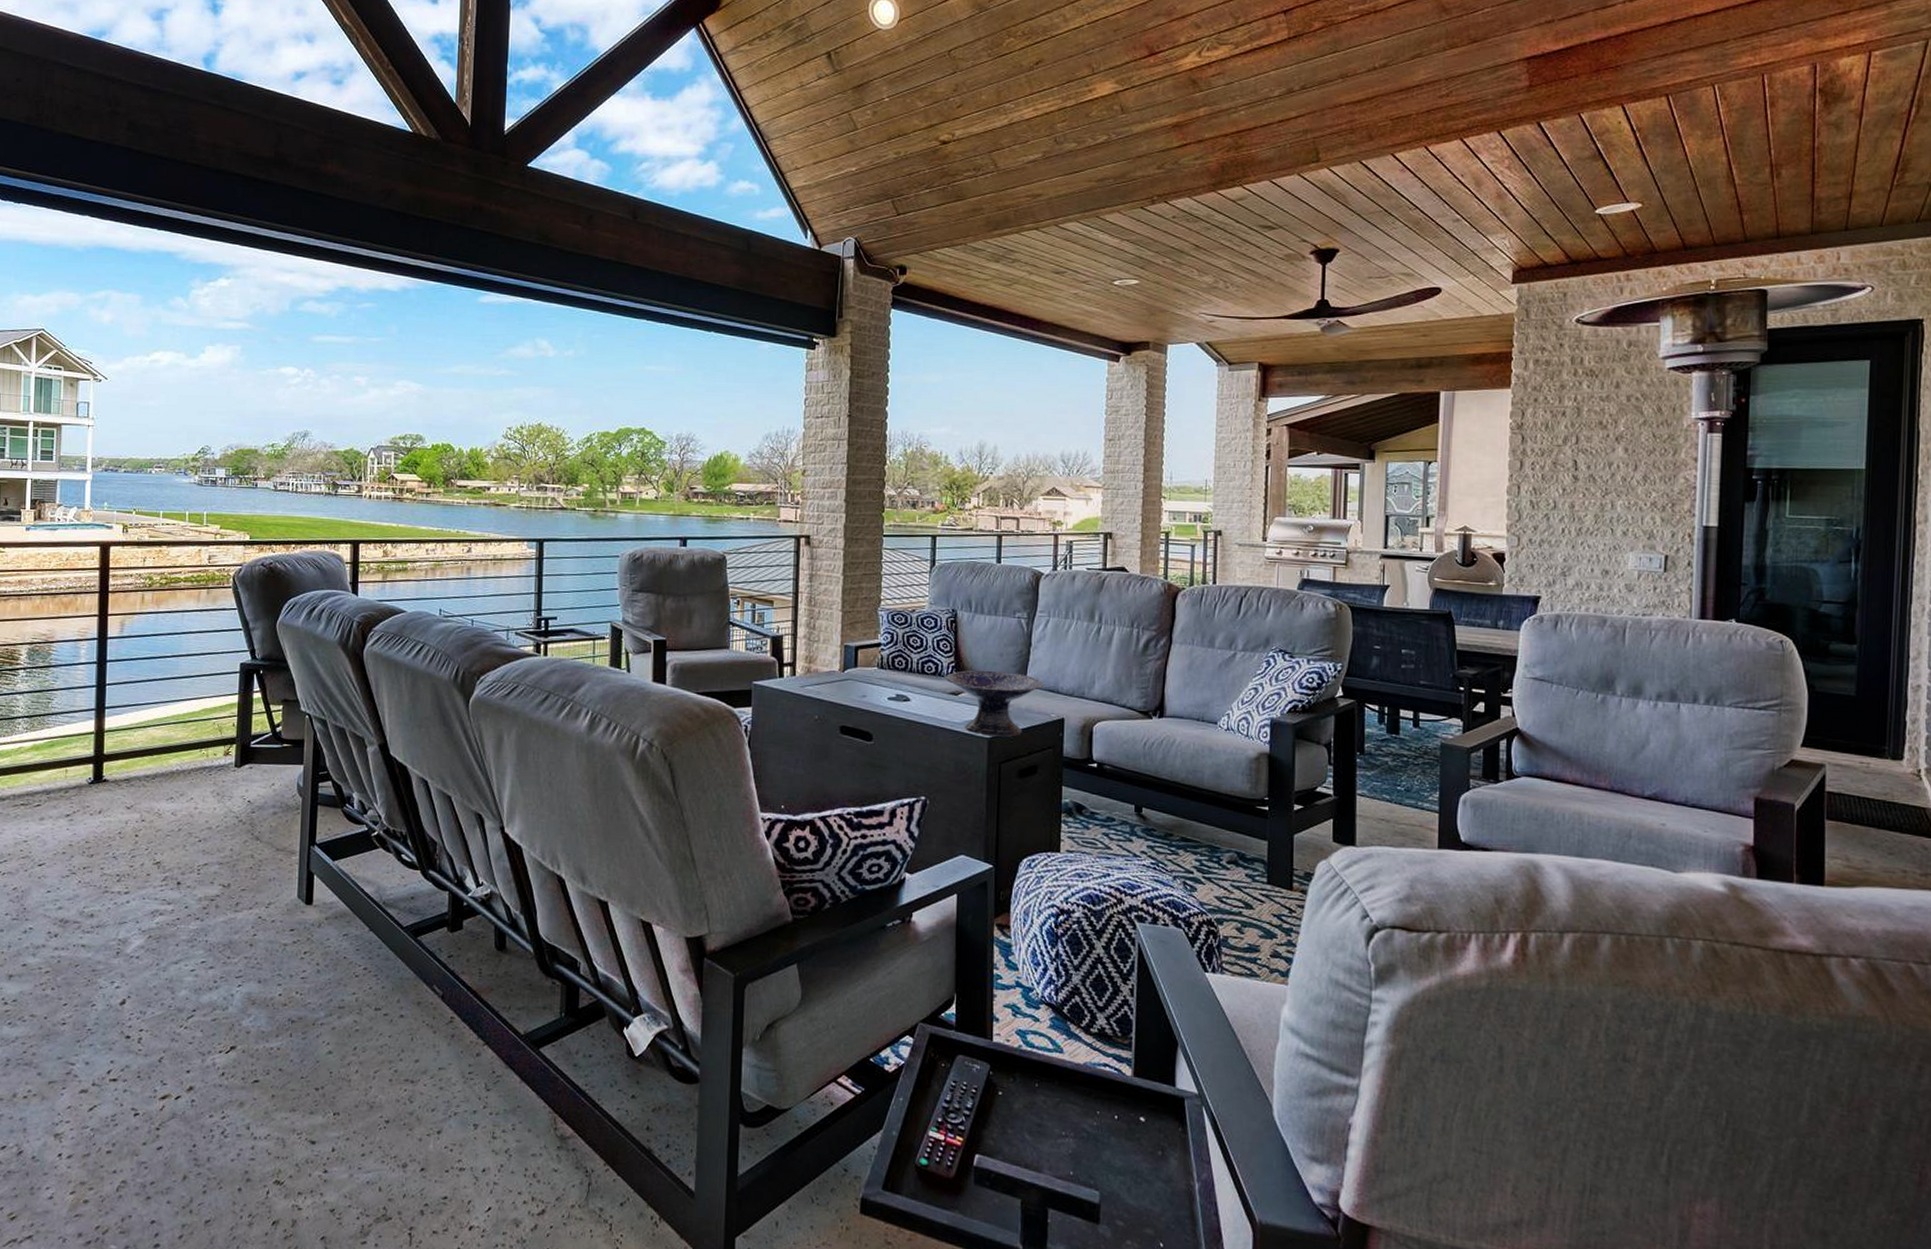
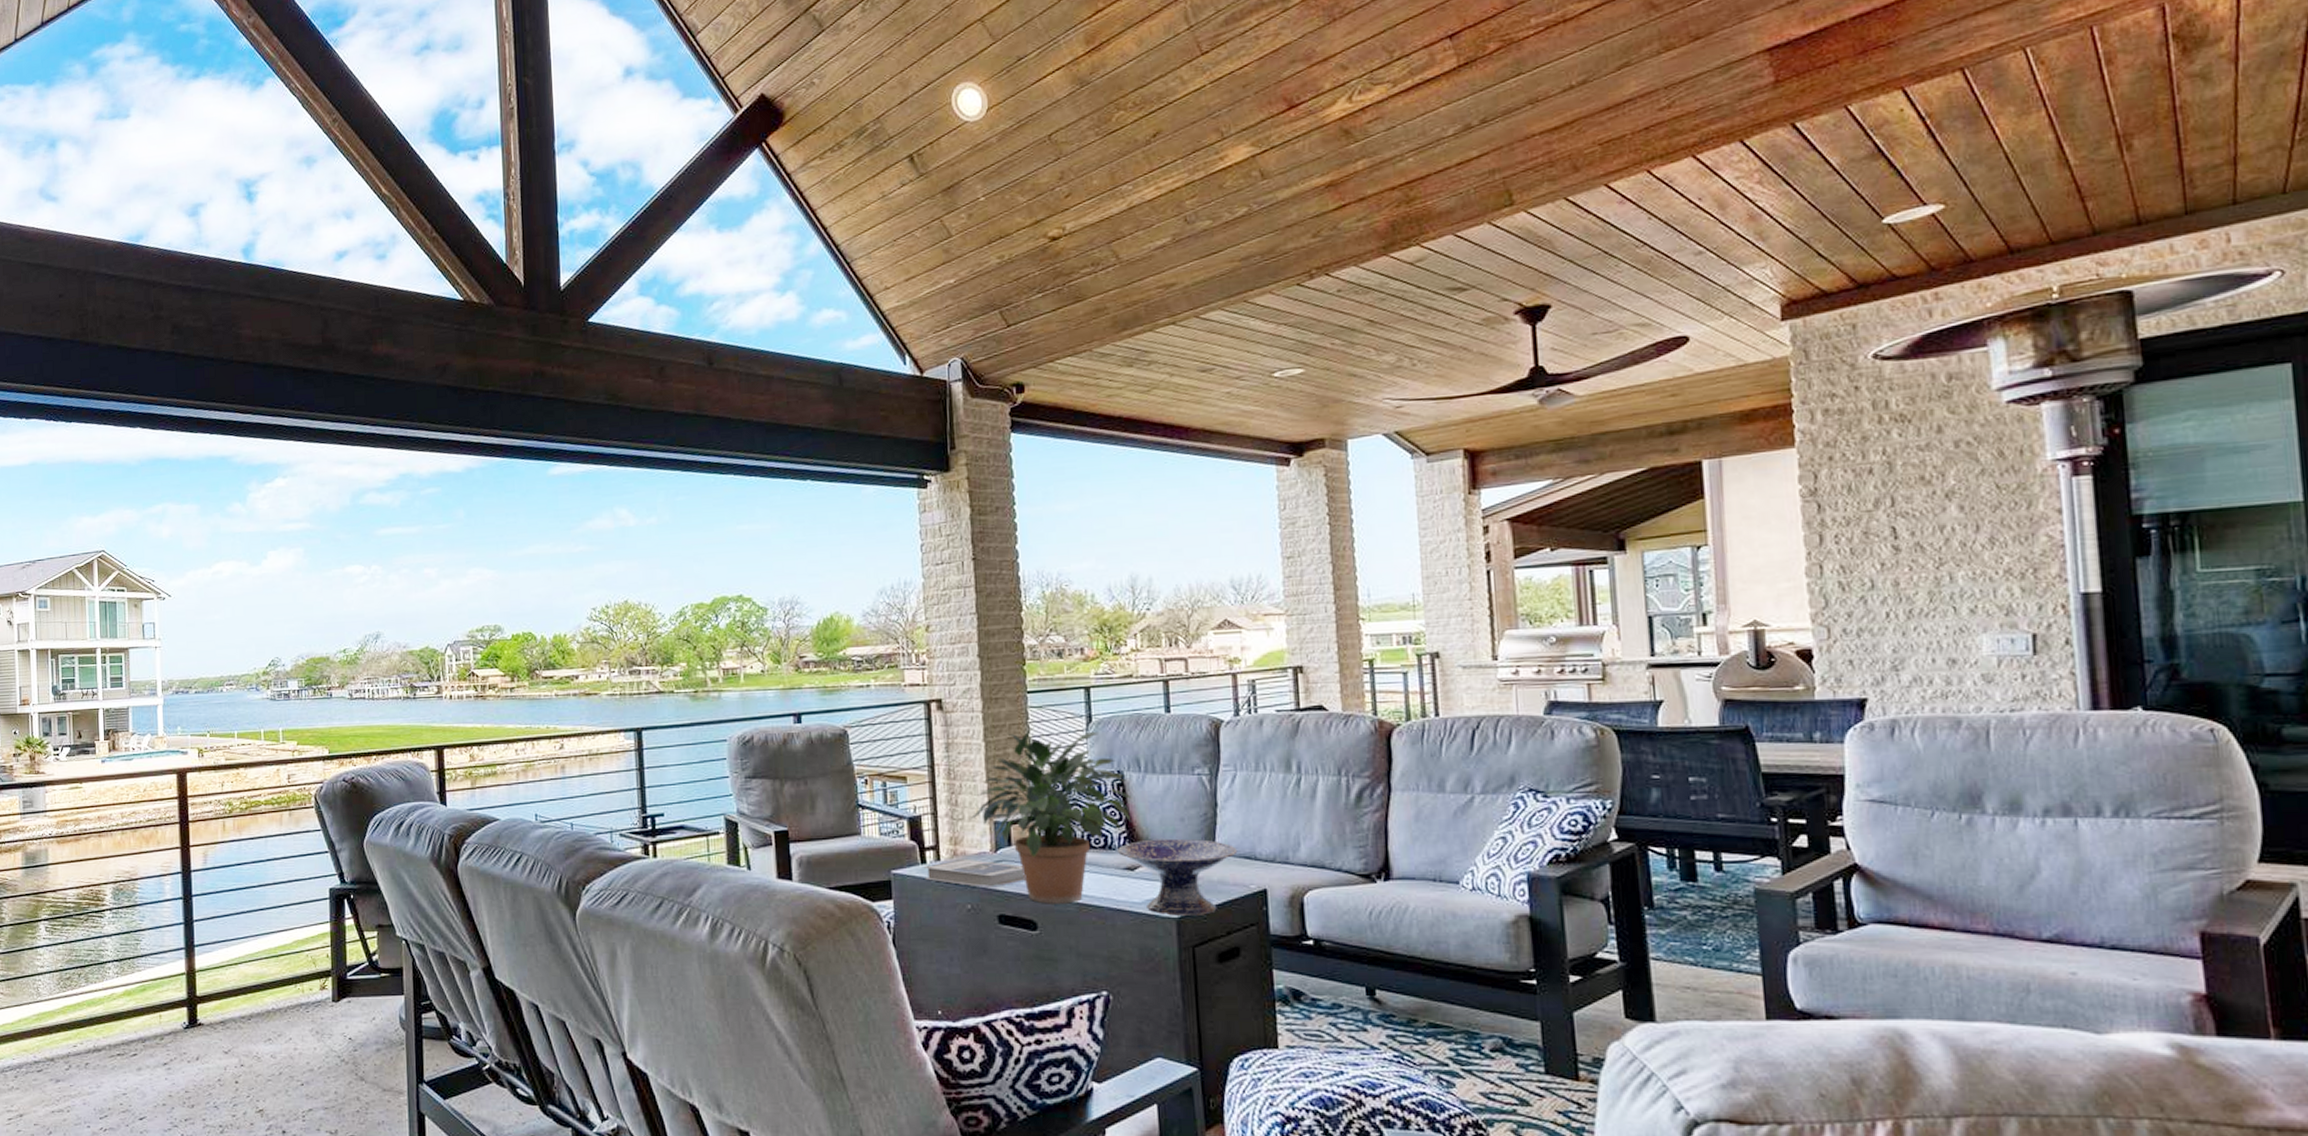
hardback book: none [781,675,867,703] -> present [924,858,1027,889]
potted plant: none [825,566,964,720] -> present [971,727,1135,904]

